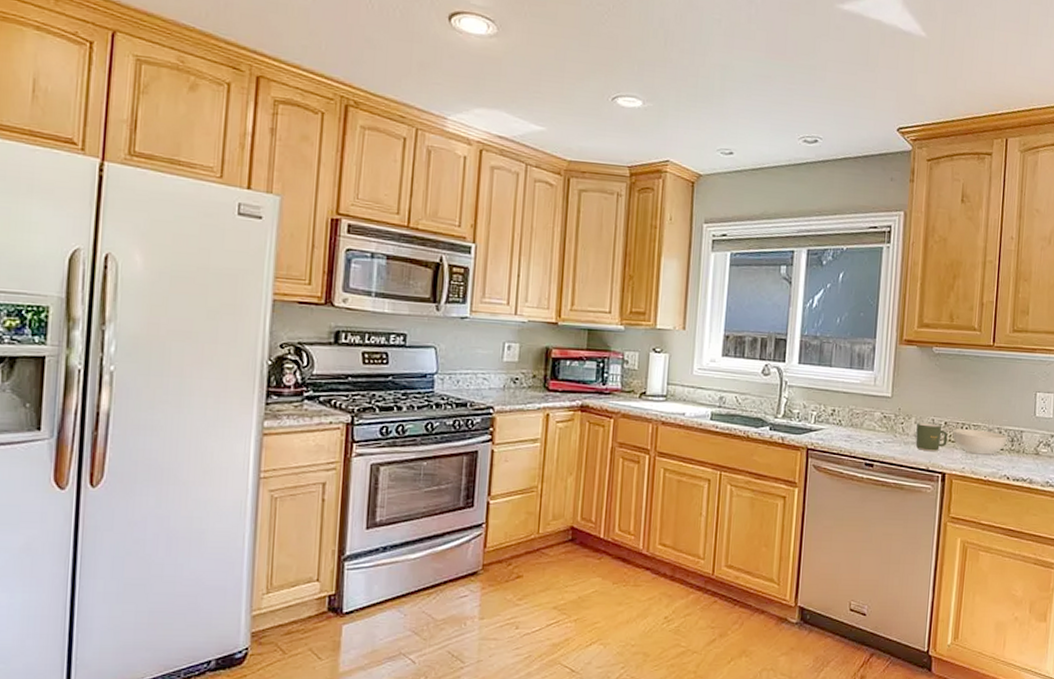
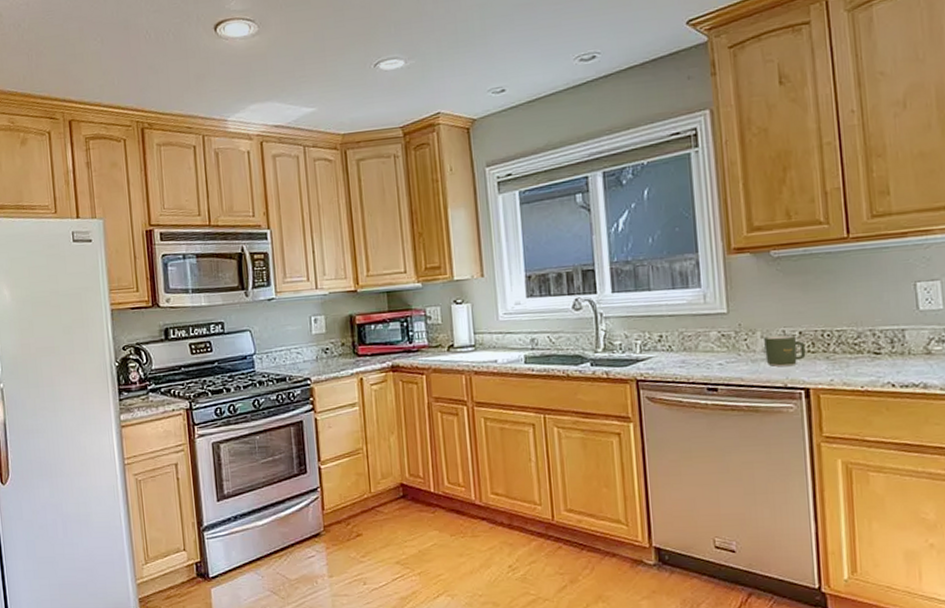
bowl: present [952,429,1009,455] -> none [809,334,886,363]

